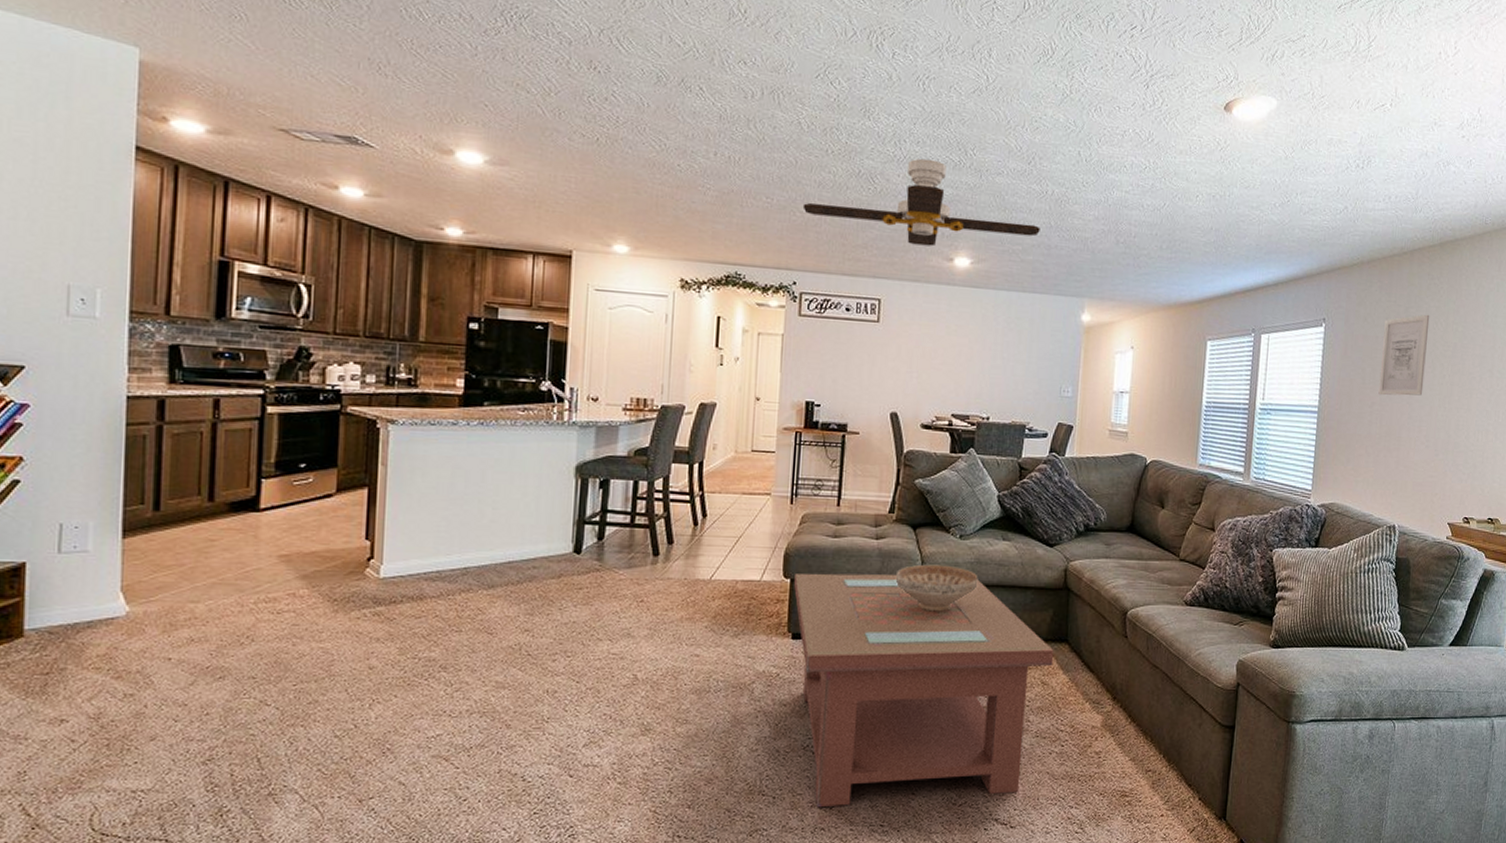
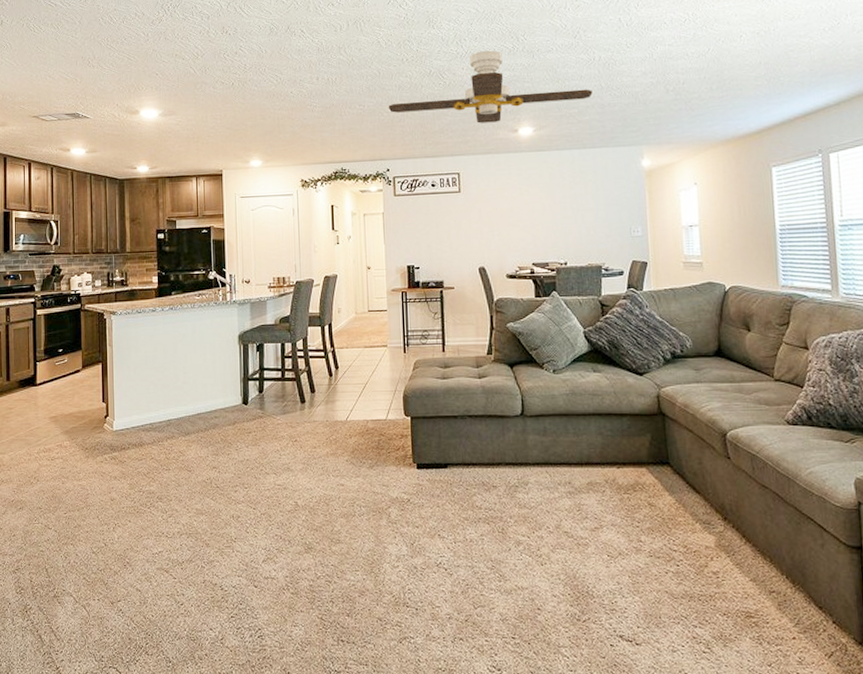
coffee table: present [794,573,1054,808] -> none [414,408,658,620]
decorative bowl: present [896,564,978,612] -> none [500,397,575,441]

